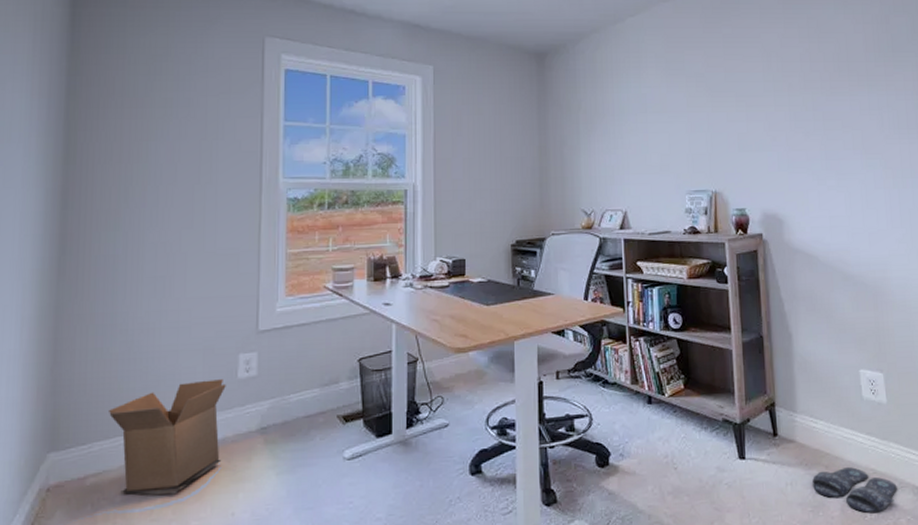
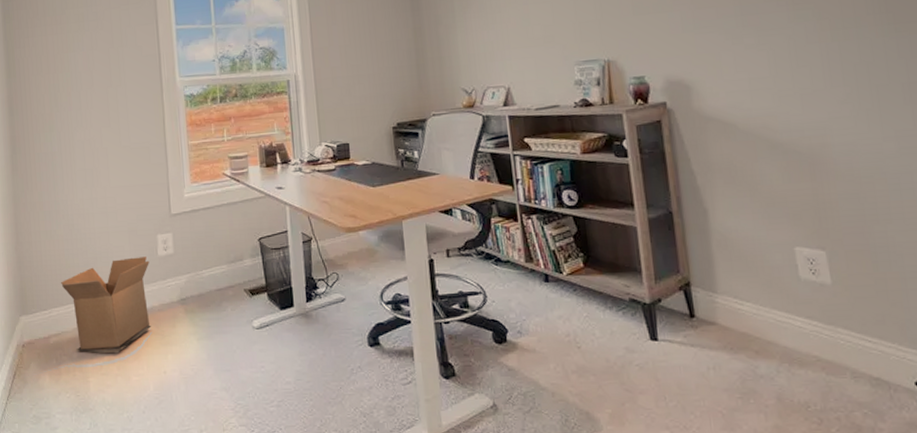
slippers: present [813,467,897,514] -> none [740,353,849,404]

